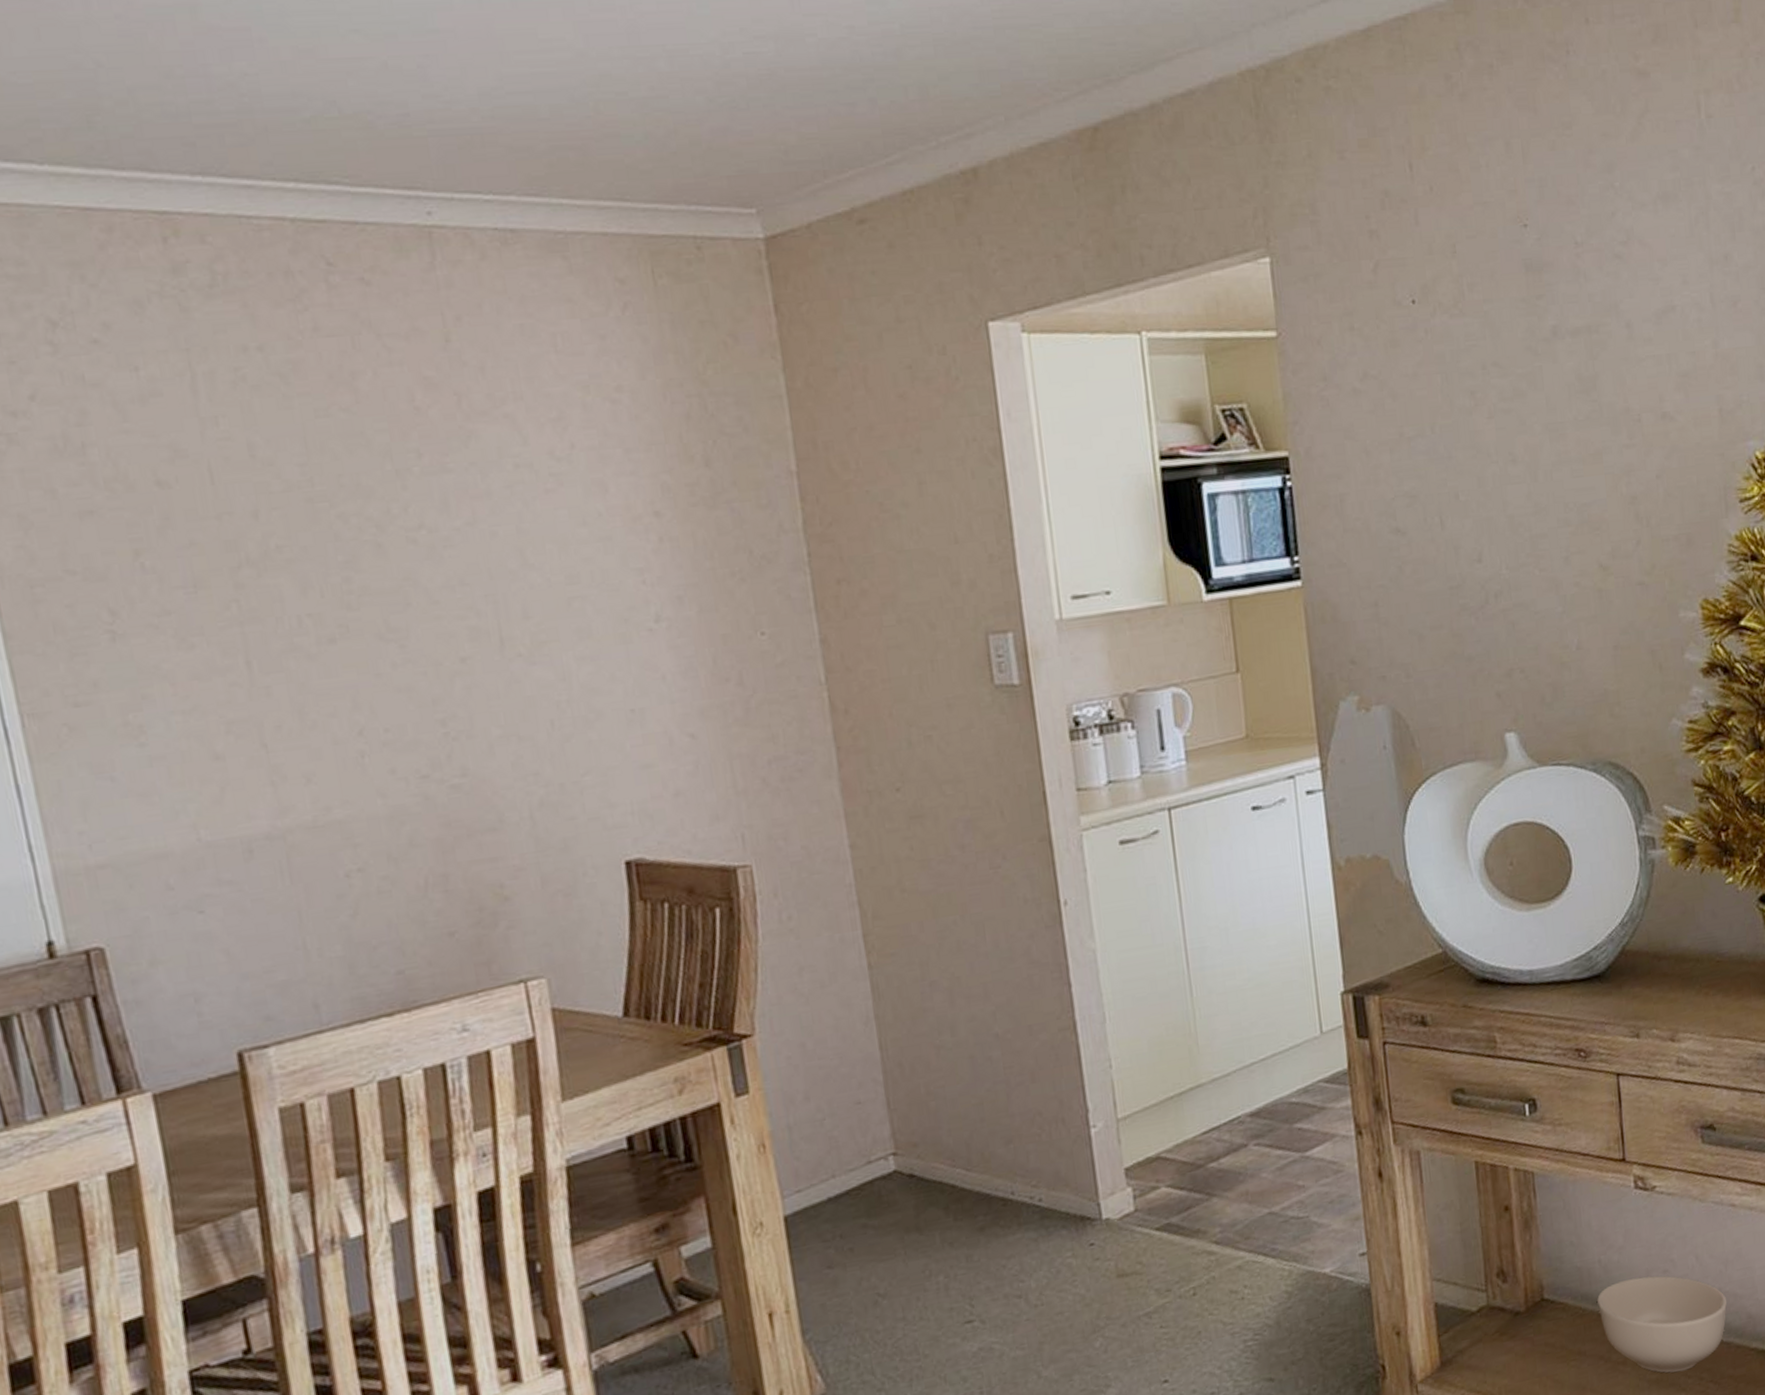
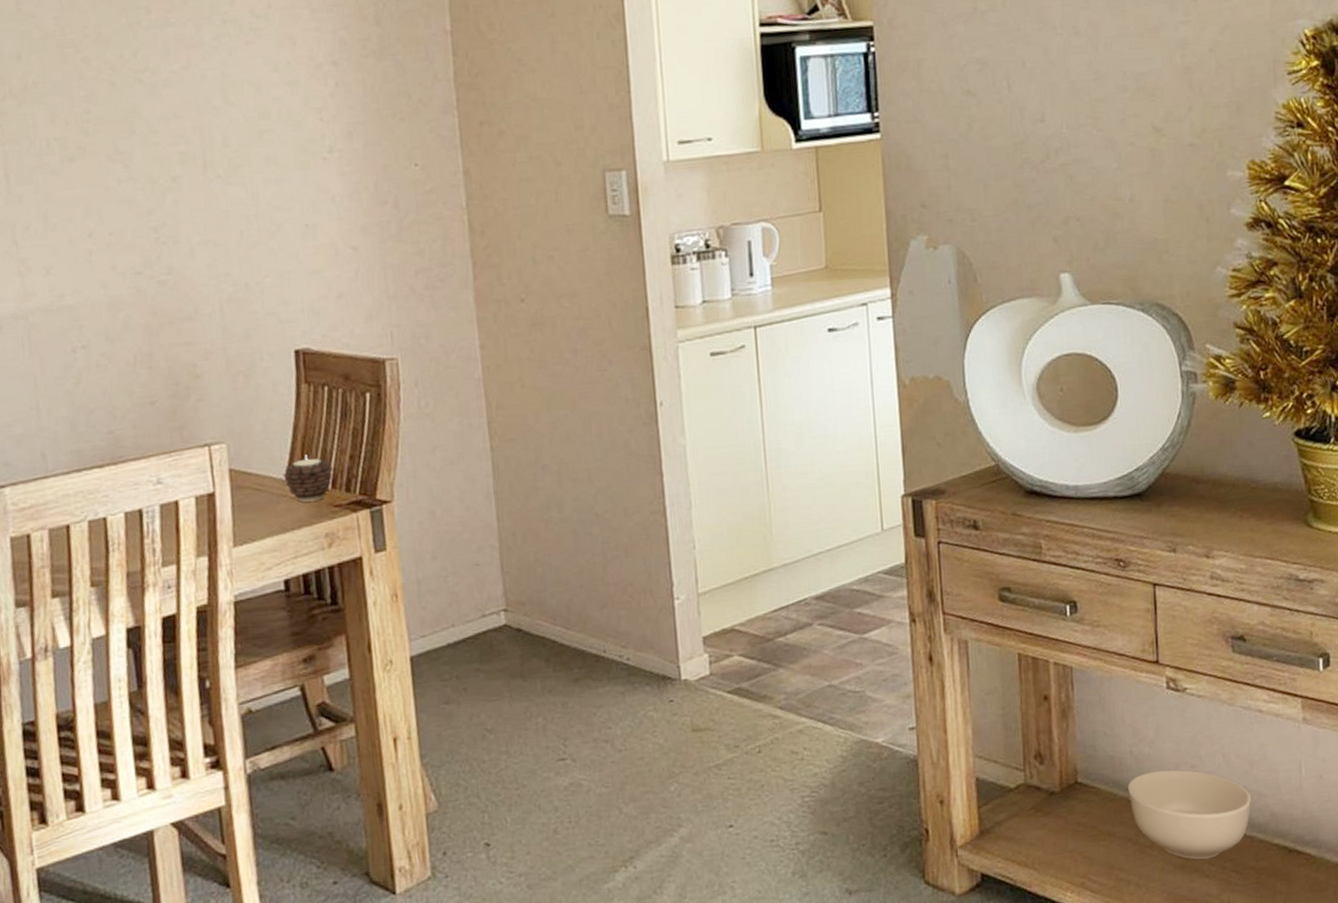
candle: none [618,985,681,1043] -> present [282,454,334,503]

